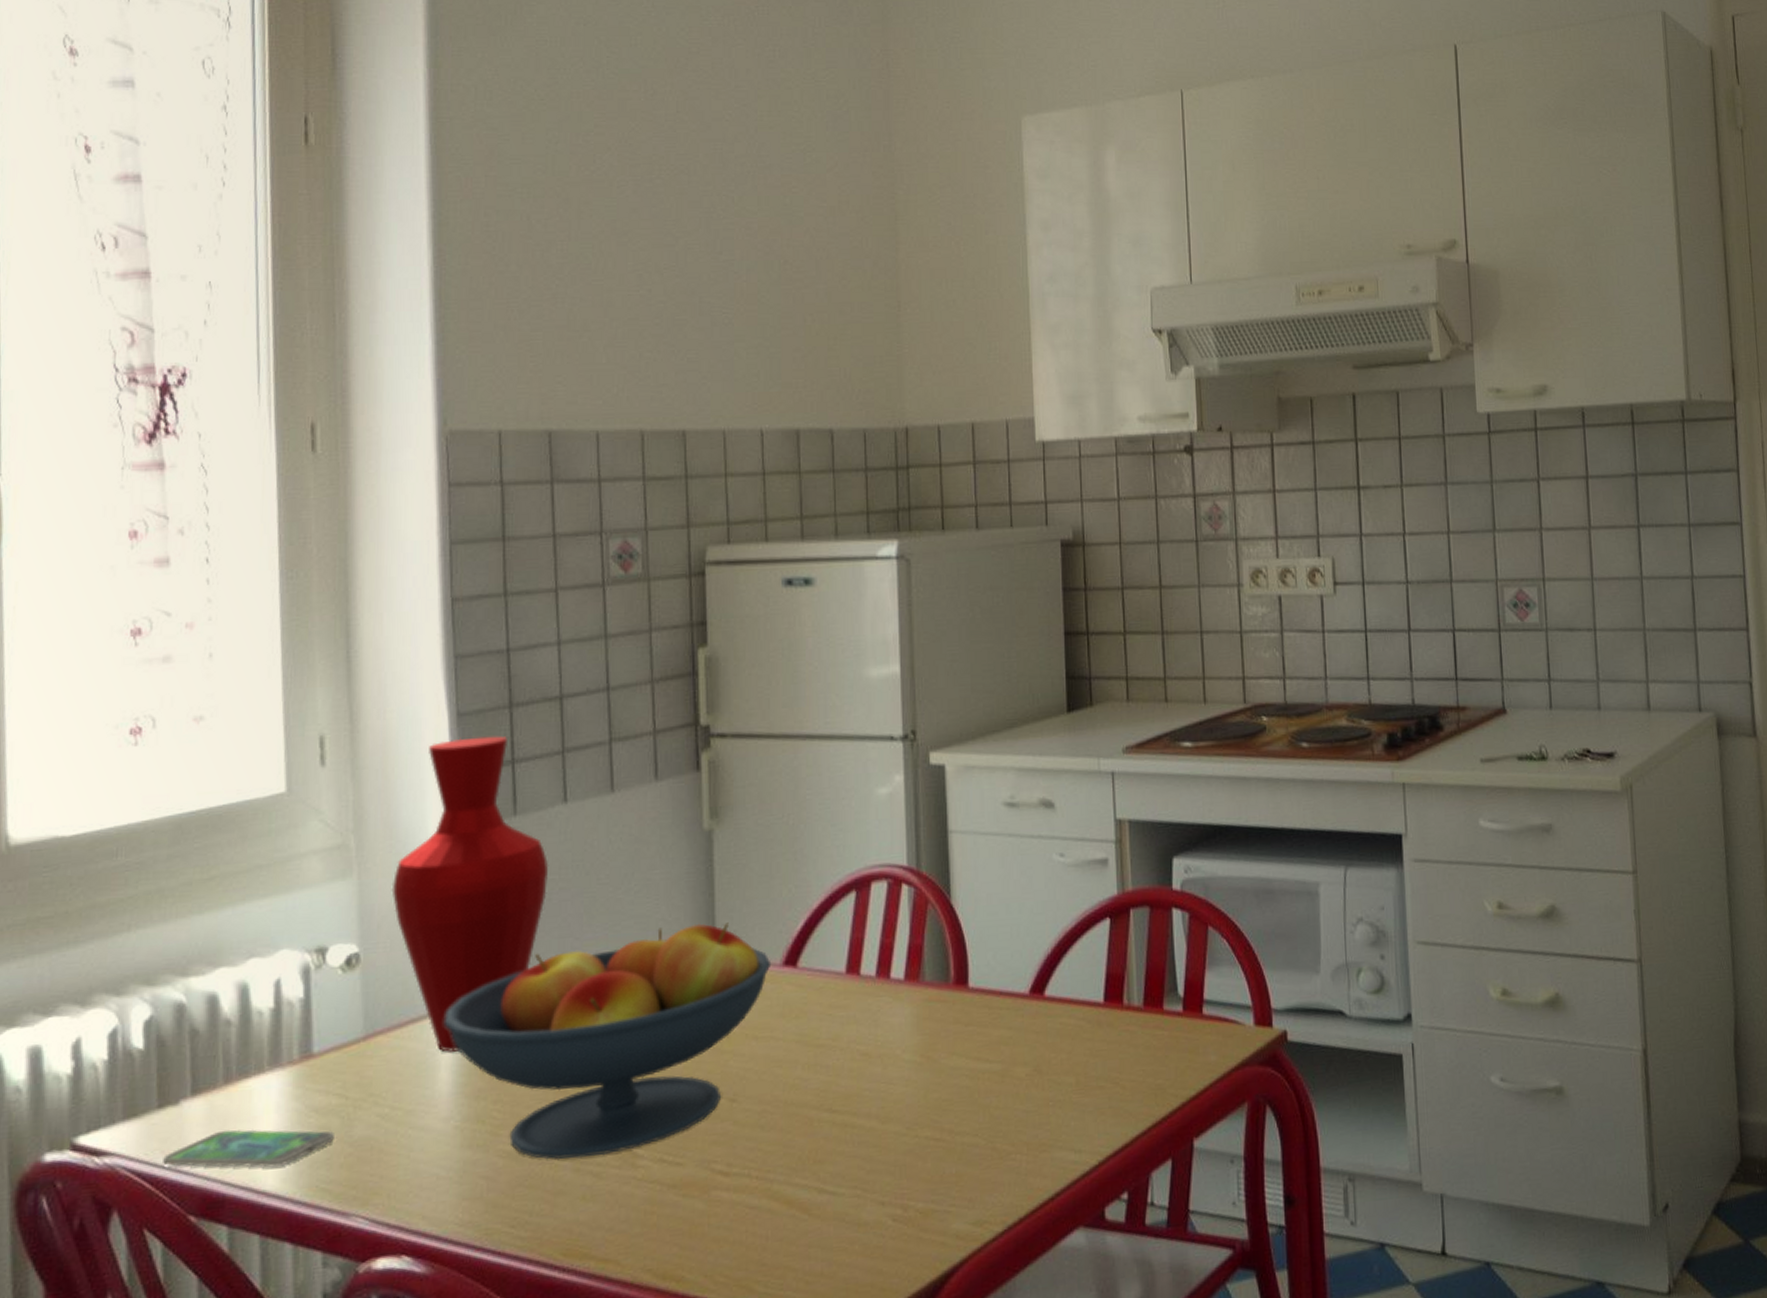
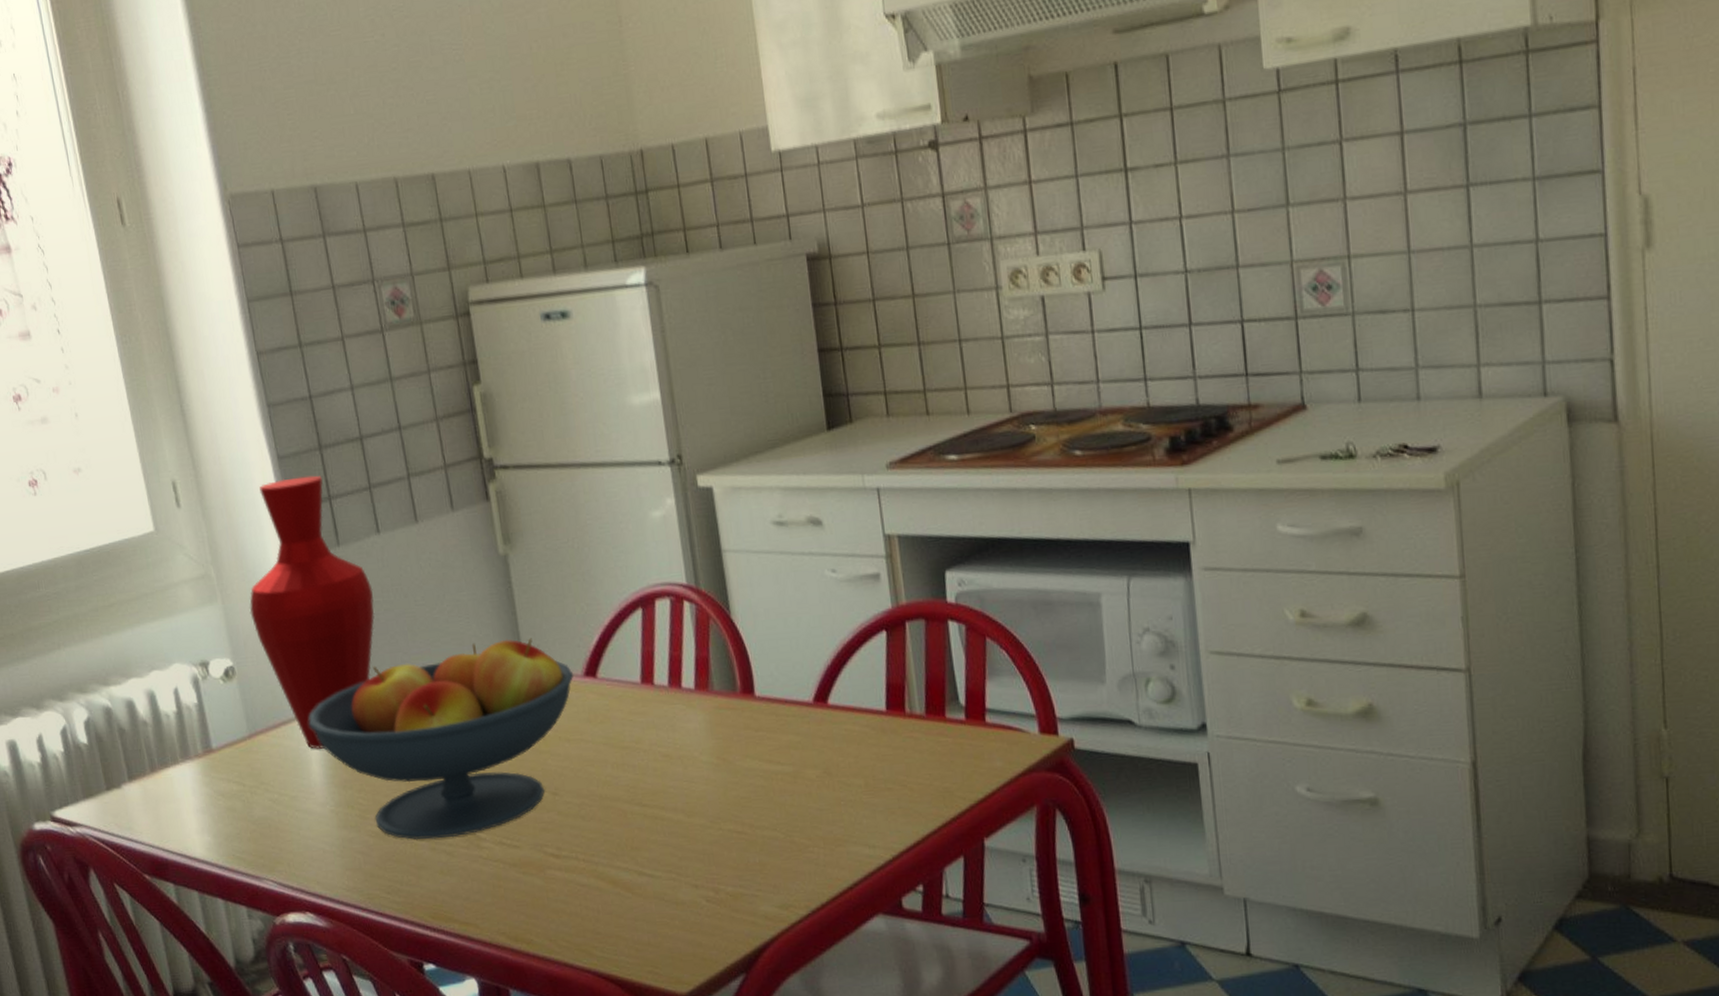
smartphone: present [163,1129,334,1168] -> none [118,808,240,839]

